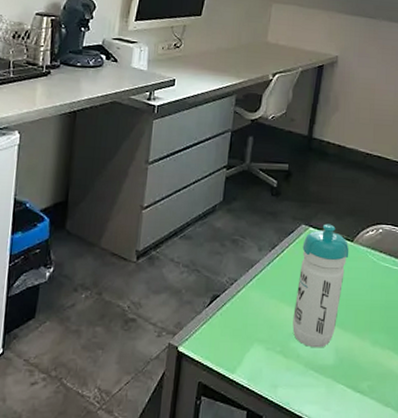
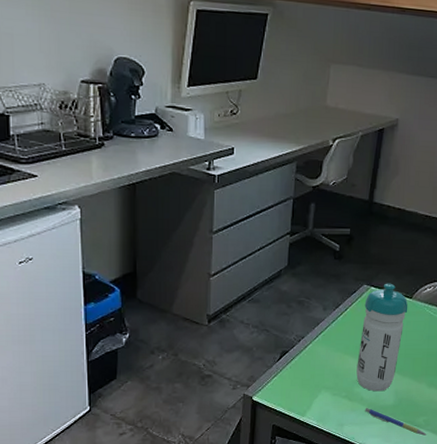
pen: none [301,367,372,405] -> present [365,408,427,436]

